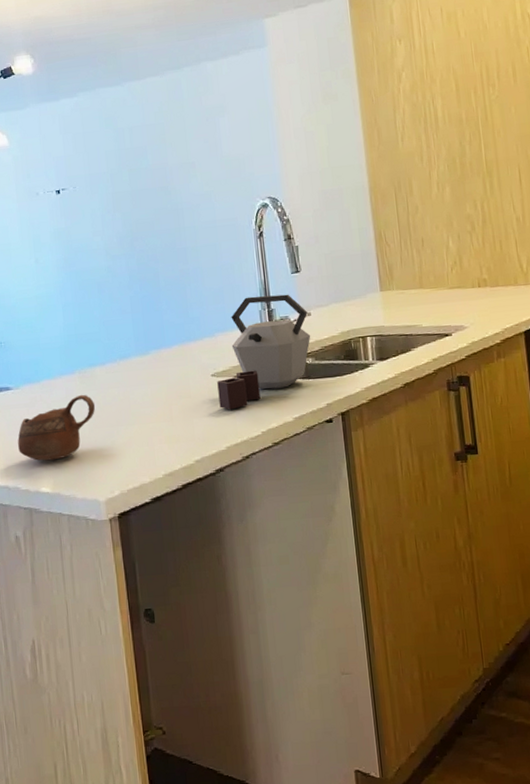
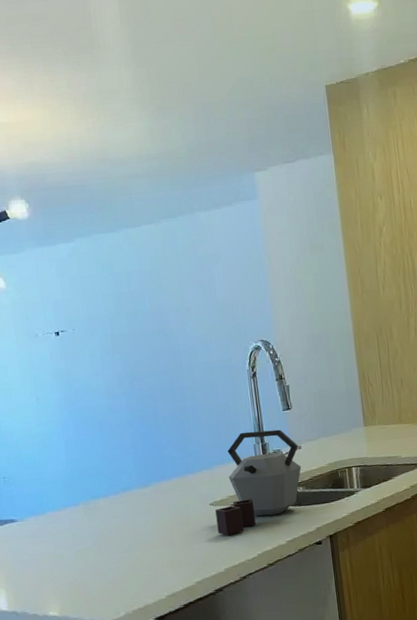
cup: present [17,394,96,461] -> none [24,524,100,587]

